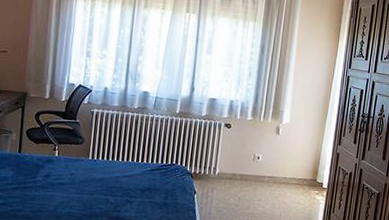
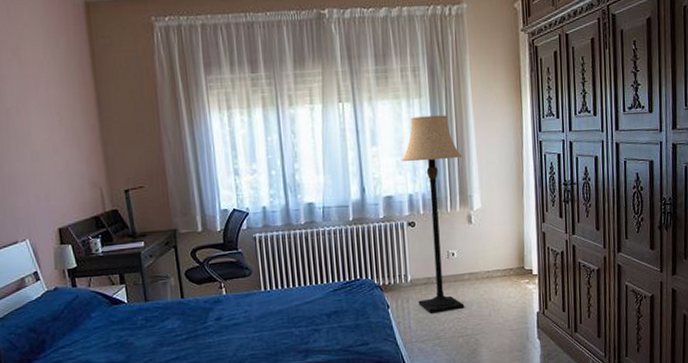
lamp: none [221,36,282,206] -> present [400,115,465,312]

